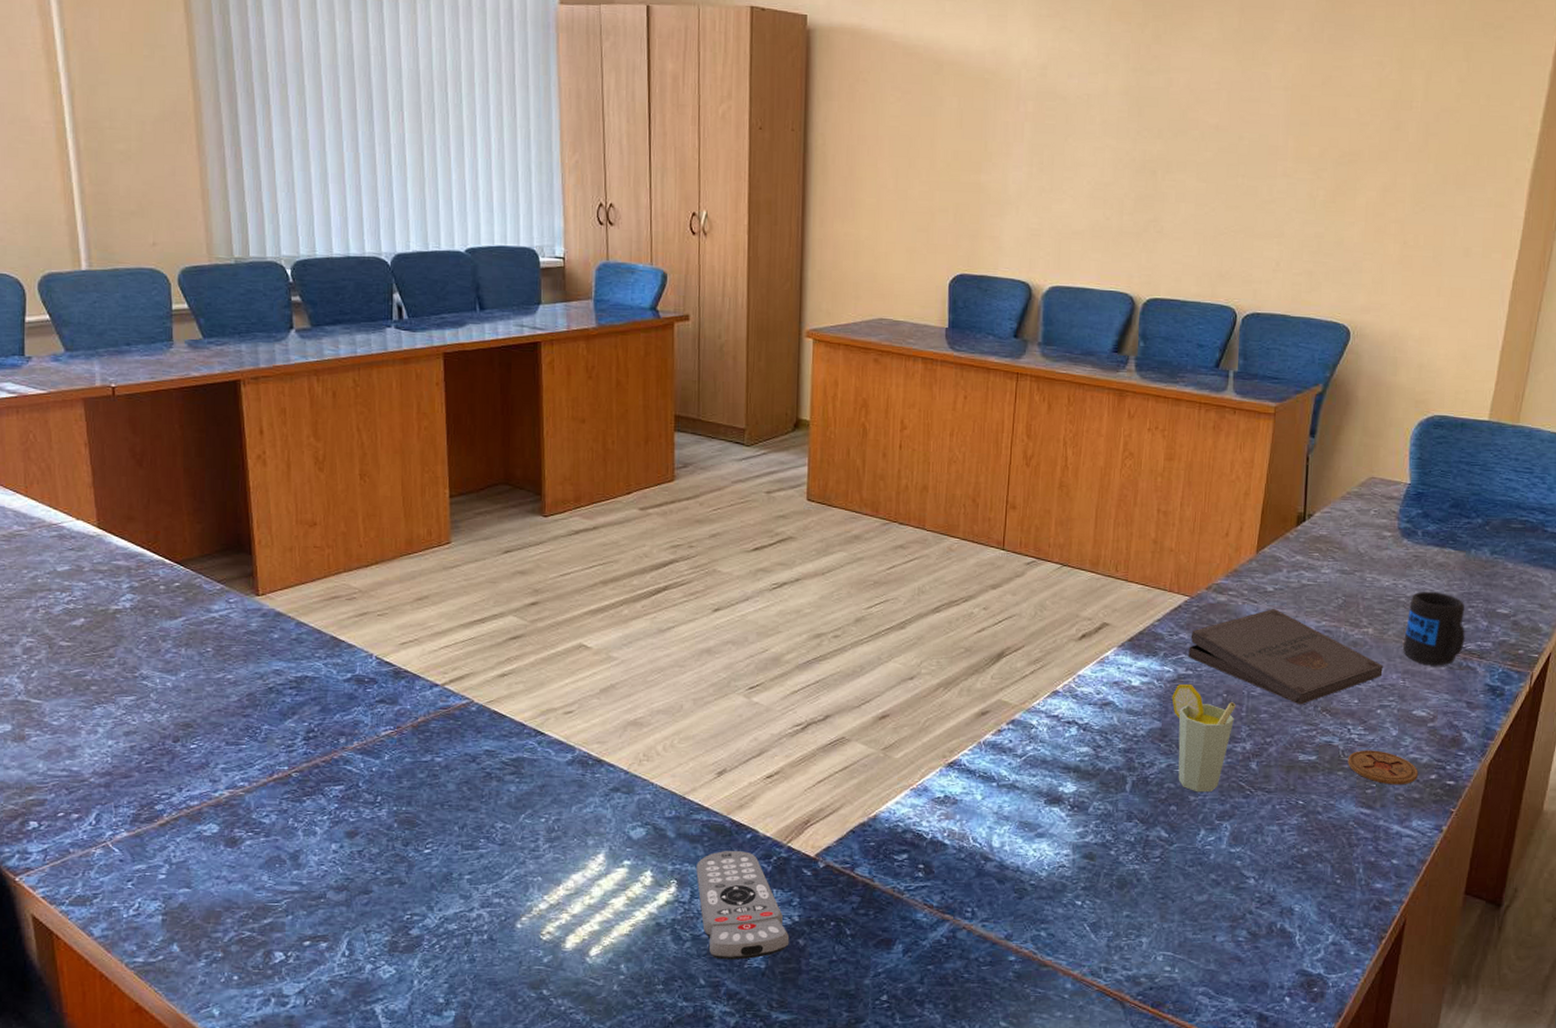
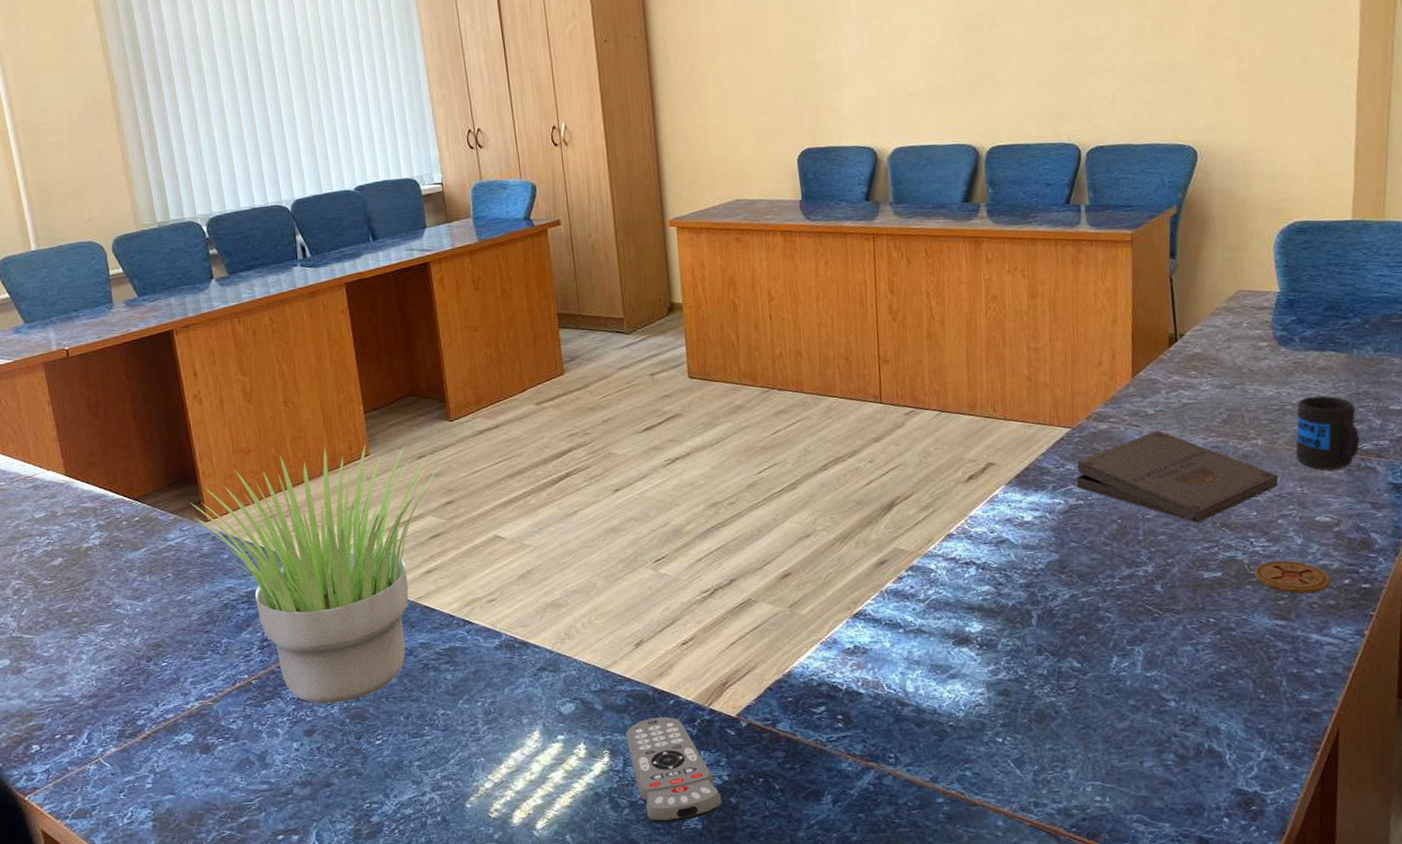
potted plant: none [241,529,530,806] -> present [190,444,442,704]
cup: present [1172,683,1236,793] -> none [1066,513,1132,620]

